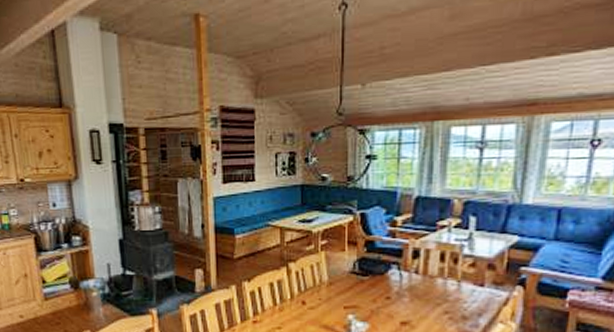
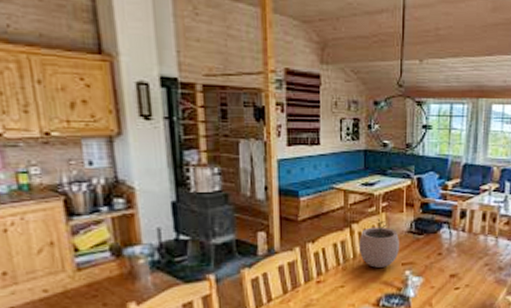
plant pot: none [296,257,341,310] -> present [358,218,399,268]

